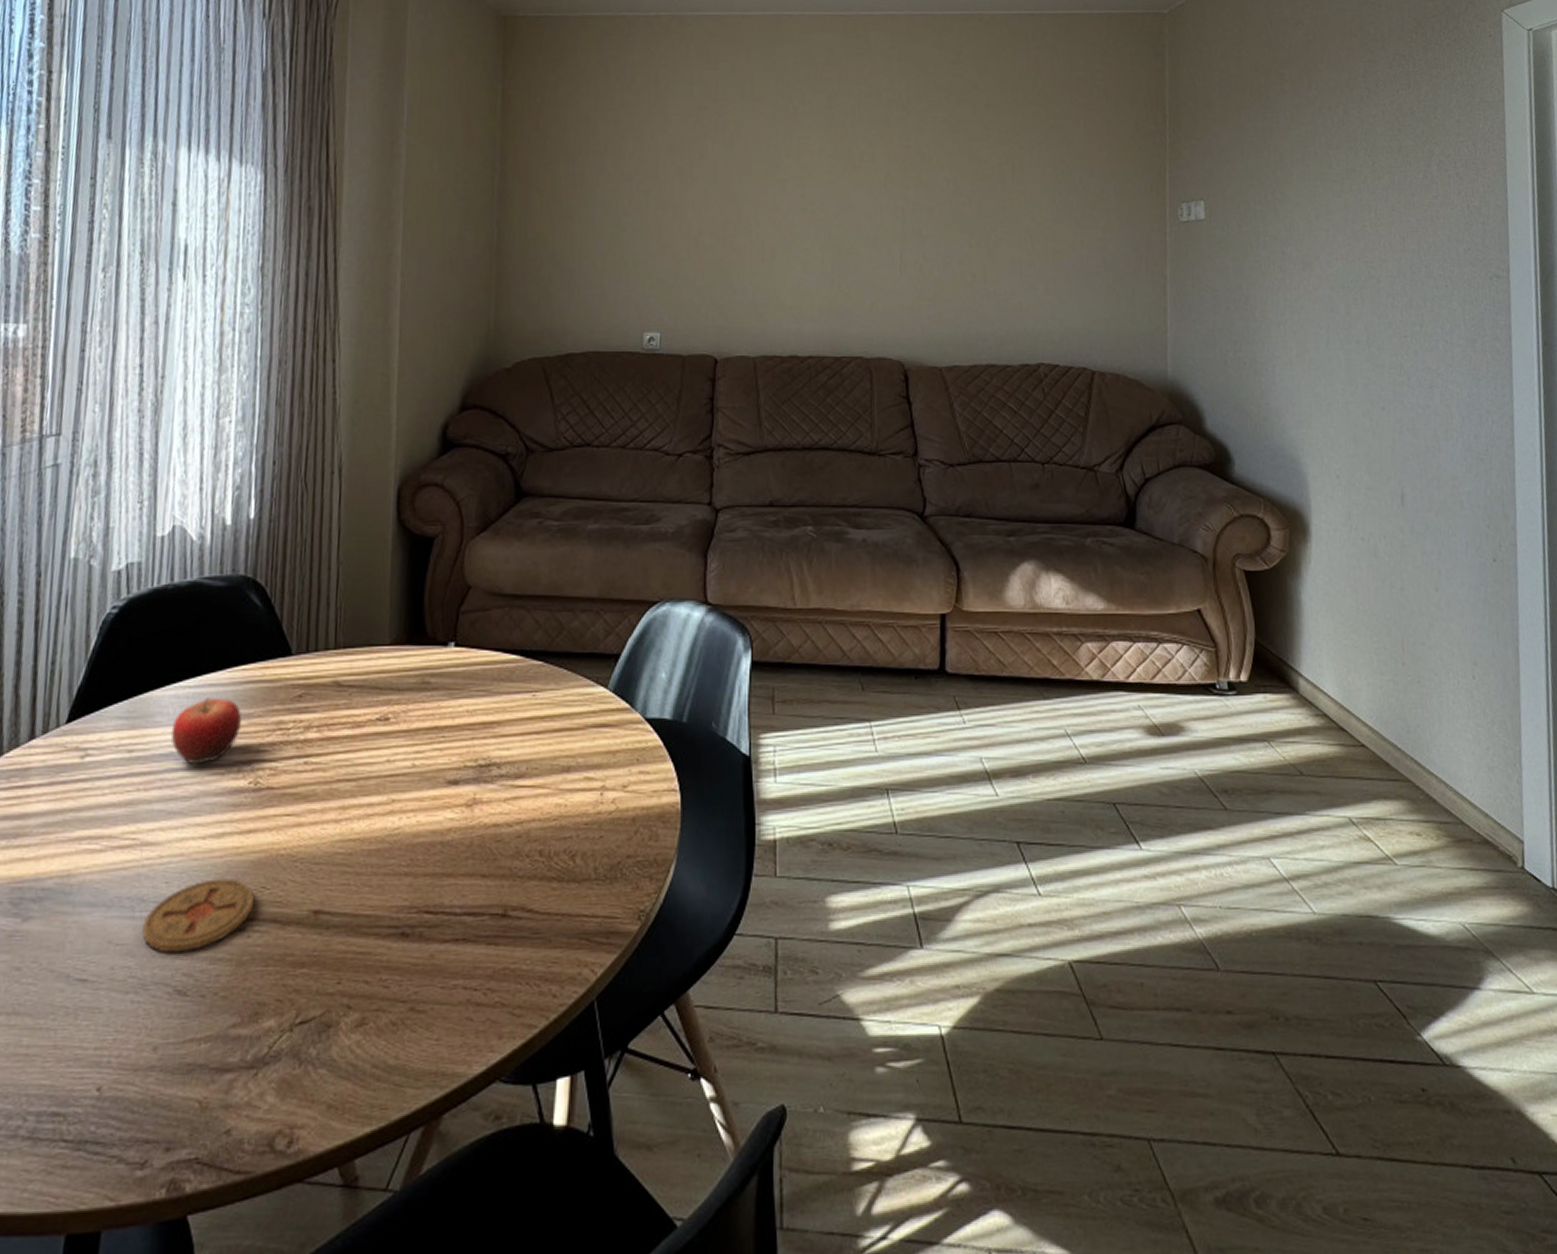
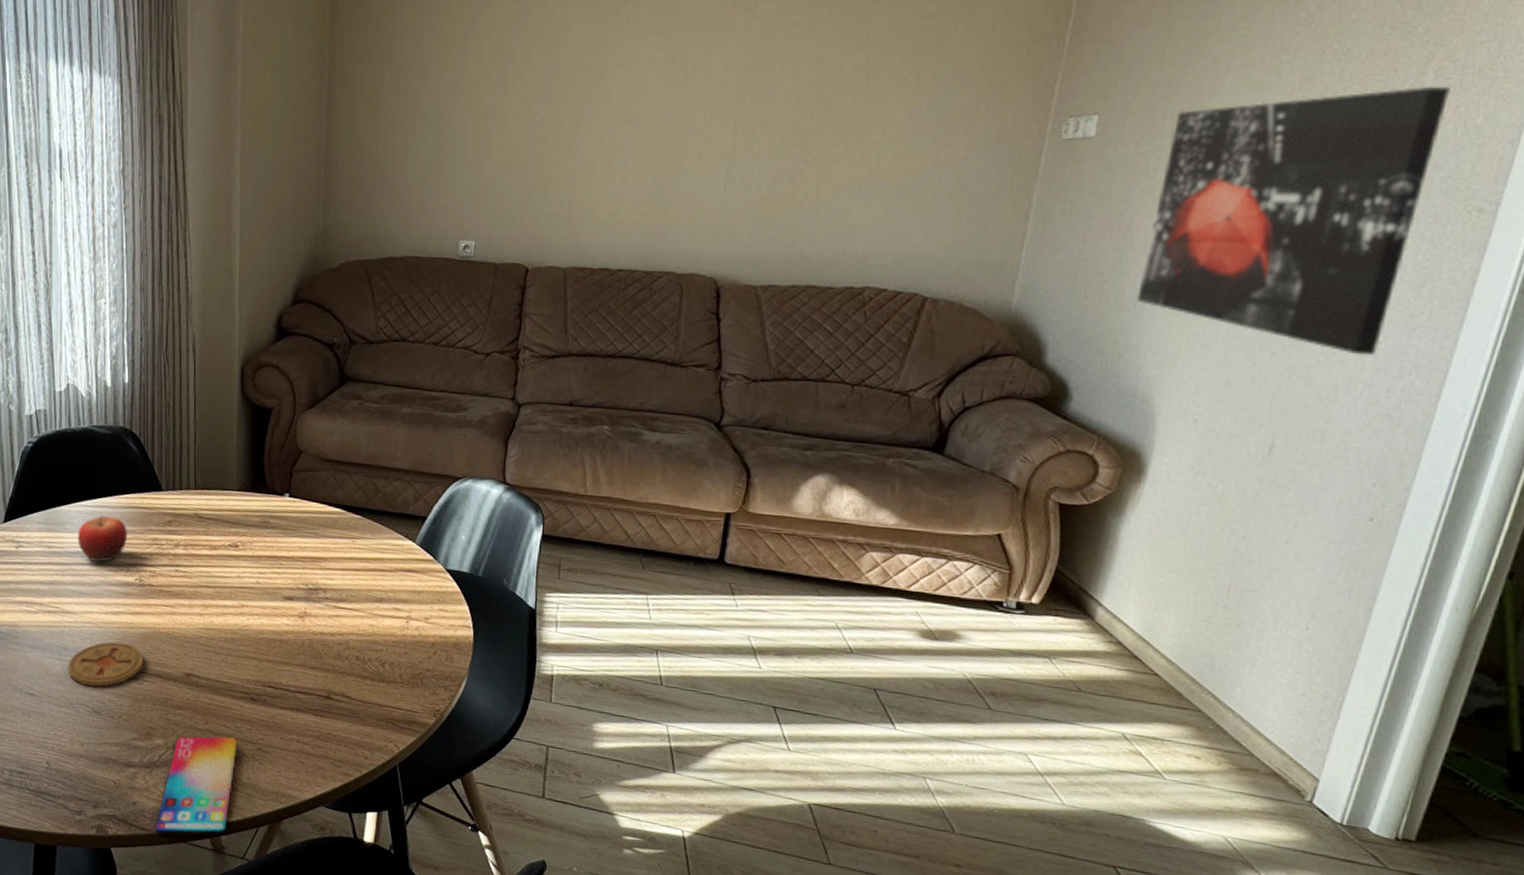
smartphone: none [258,998,383,1177] -> present [156,736,238,836]
wall art: none [1262,175,1459,406] -> present [1136,86,1452,356]

